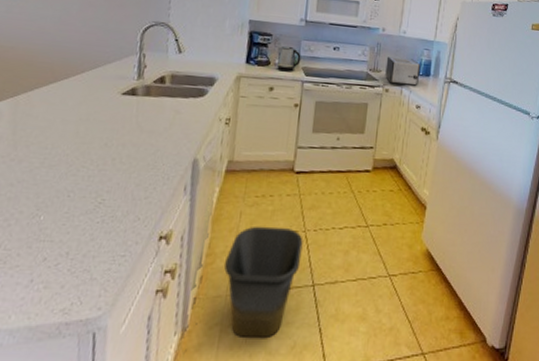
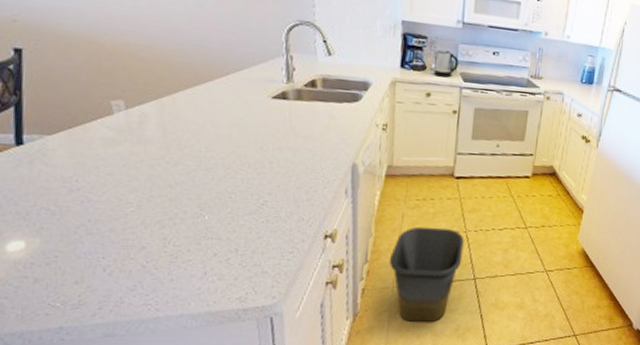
toaster: present [385,56,421,87] -> none [546,63,584,95]

